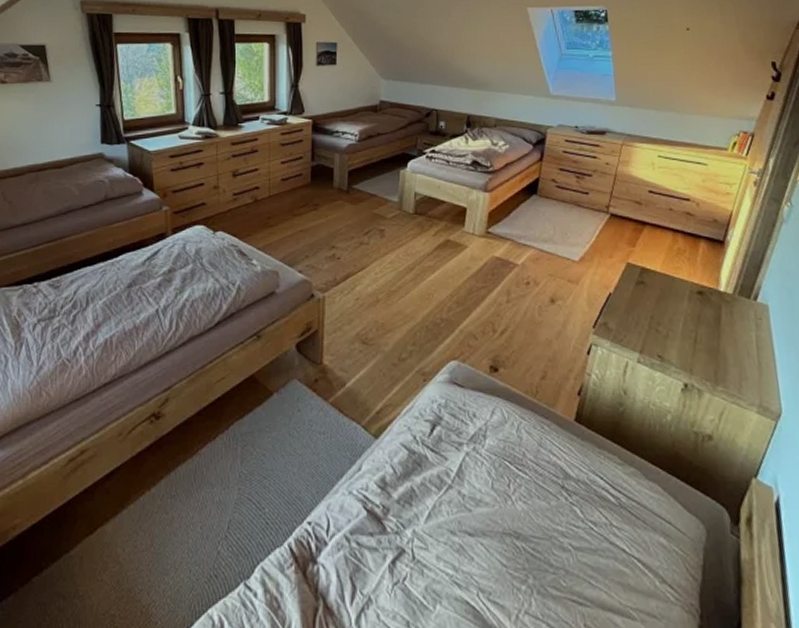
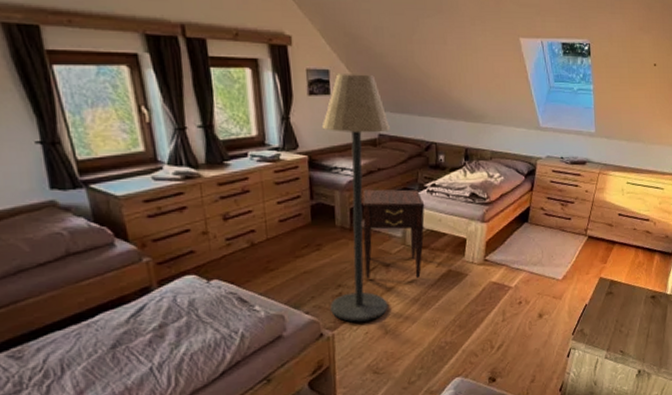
floor lamp: none [323,46,391,286] -> present [321,74,390,322]
nightstand: none [359,153,423,245] -> present [362,189,425,280]

